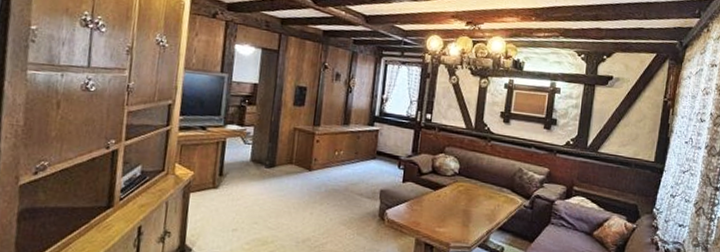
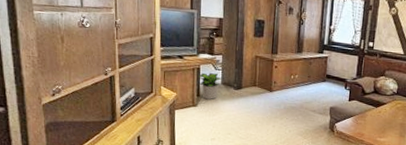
potted plant: none [222,147,254,180] -> present [198,72,223,100]

